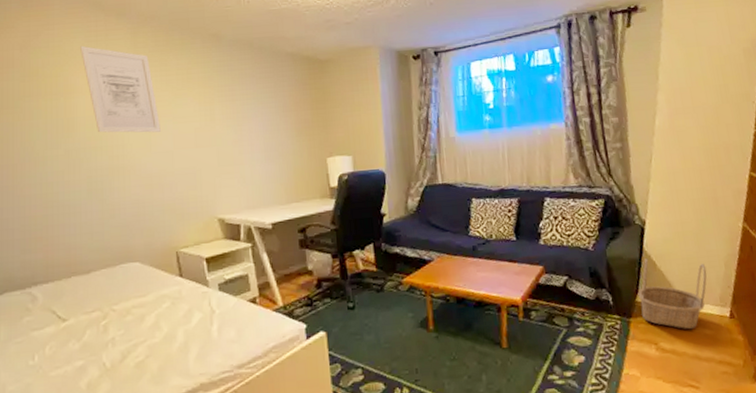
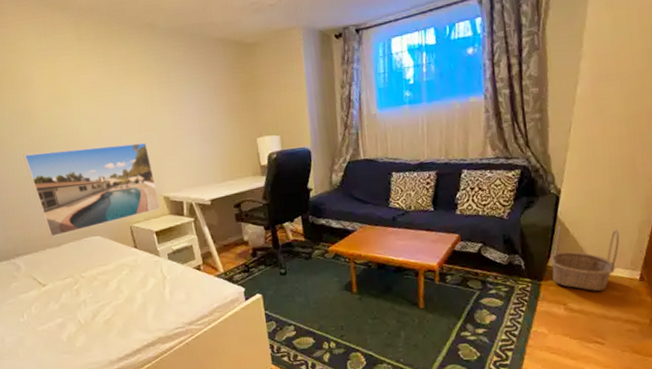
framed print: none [55,158,214,263] -> present [22,142,161,238]
wall art: present [80,45,161,133] -> none [32,41,108,122]

